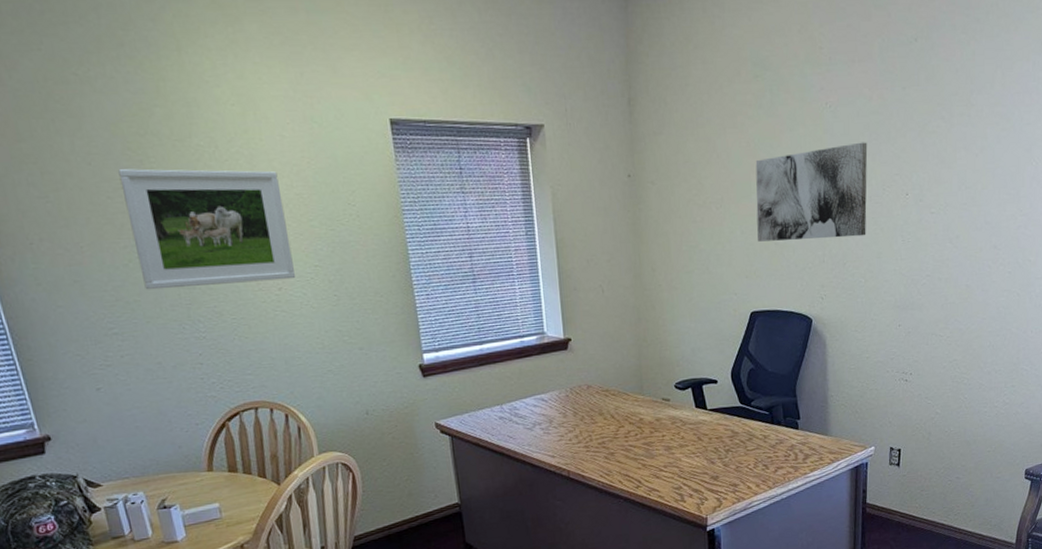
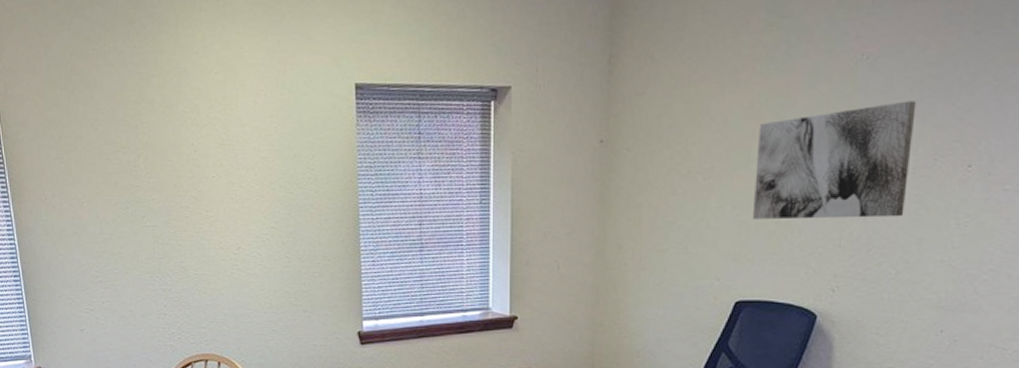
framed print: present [118,169,296,290] -> none [118,133,254,244]

